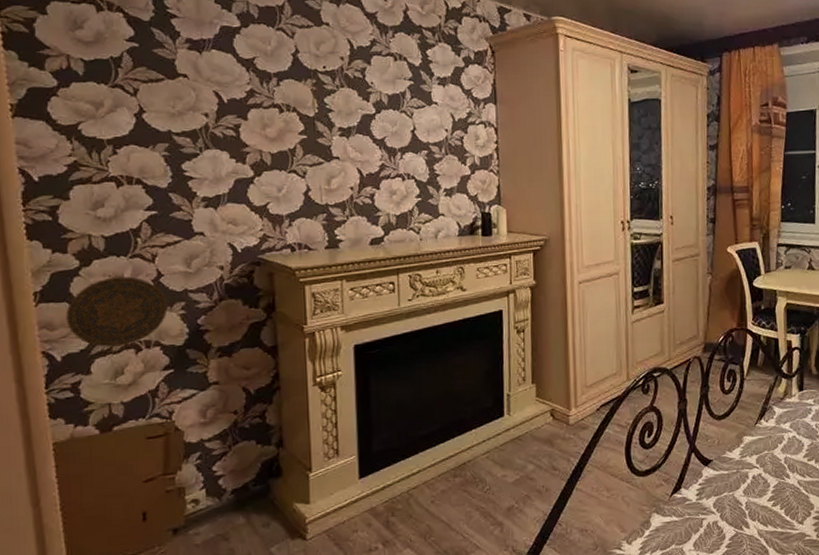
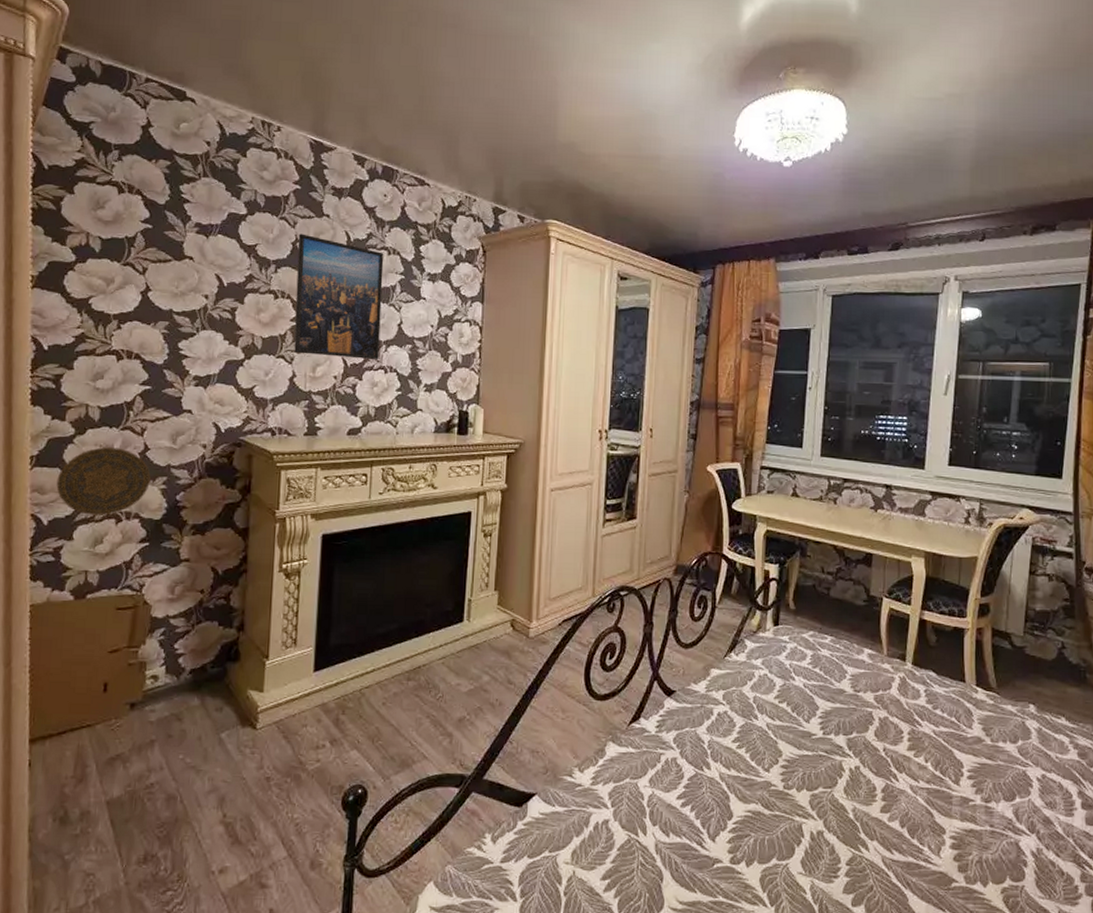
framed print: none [298,44,395,169] -> present [294,233,384,360]

